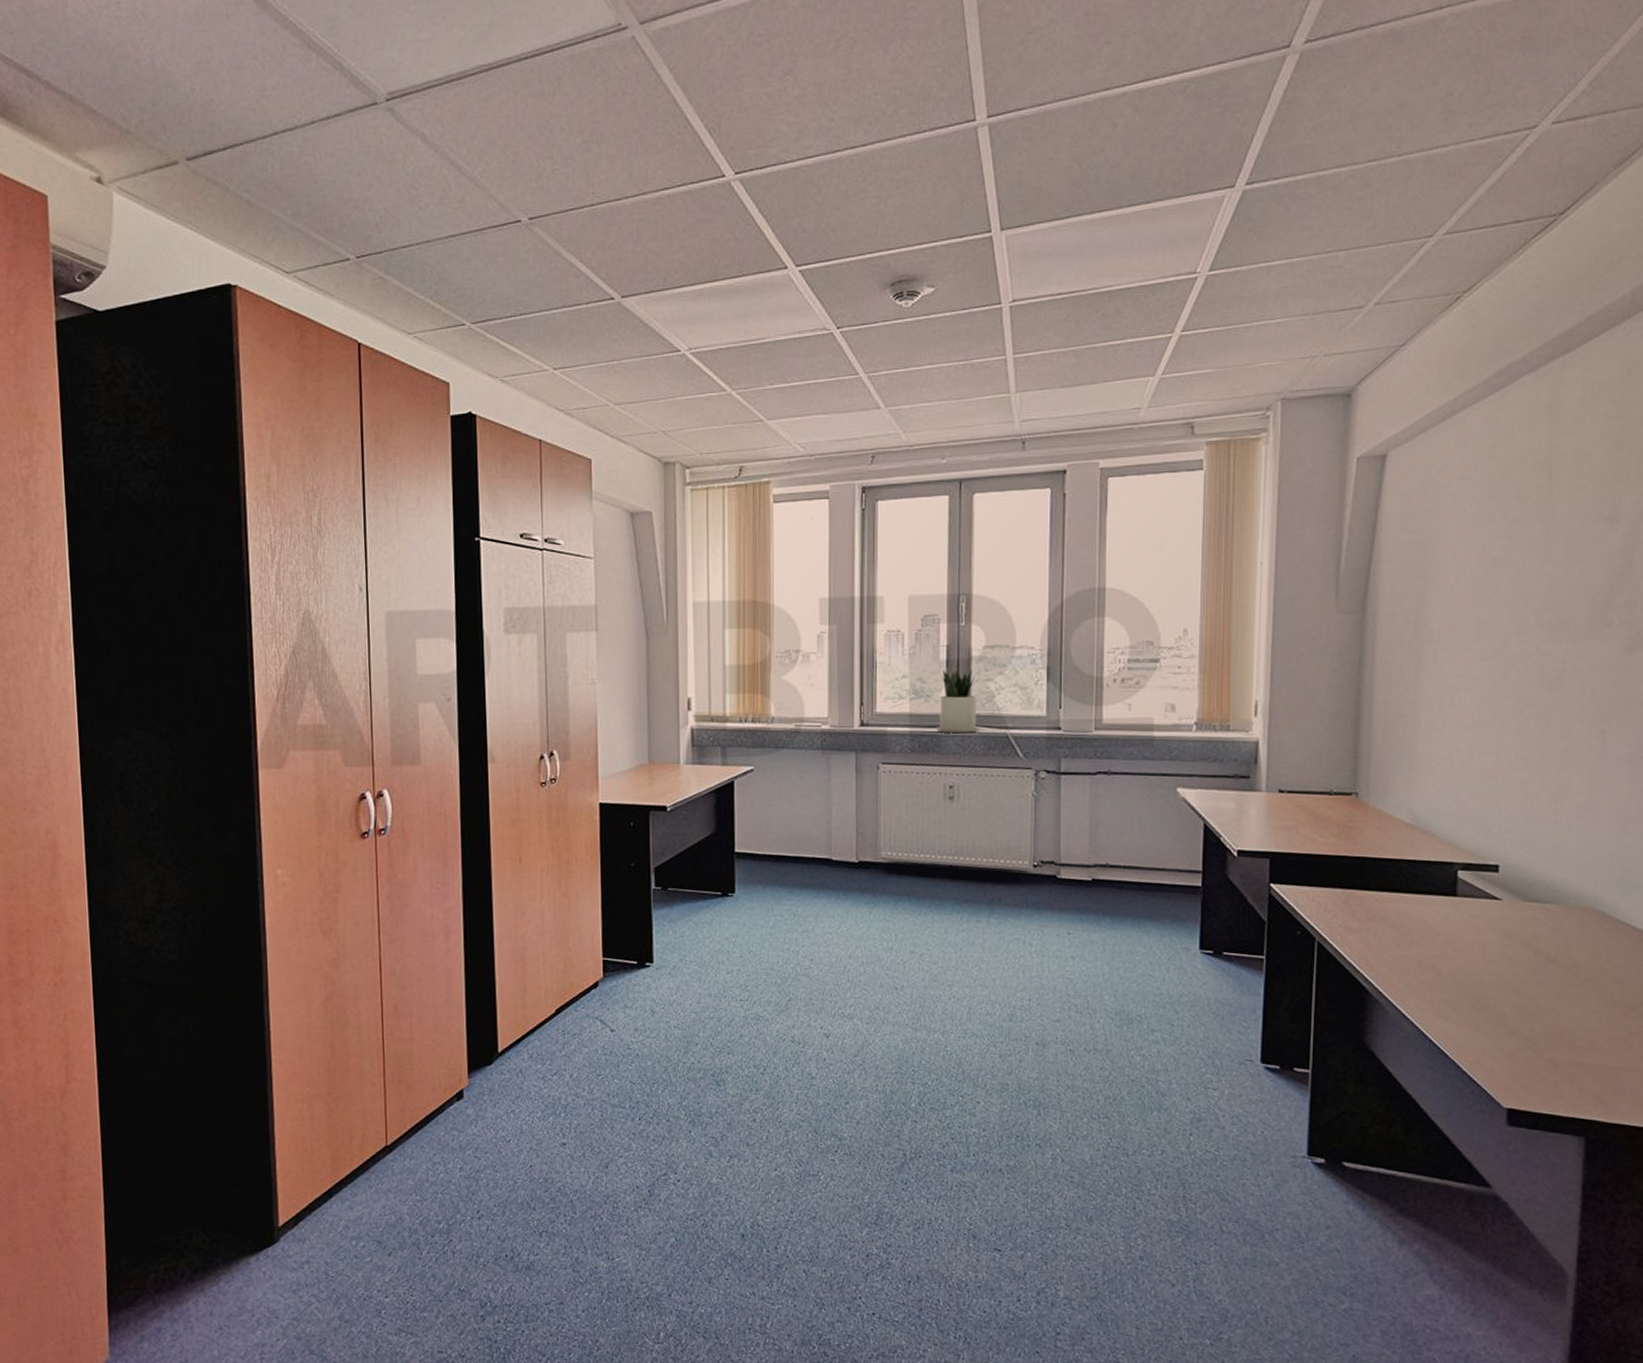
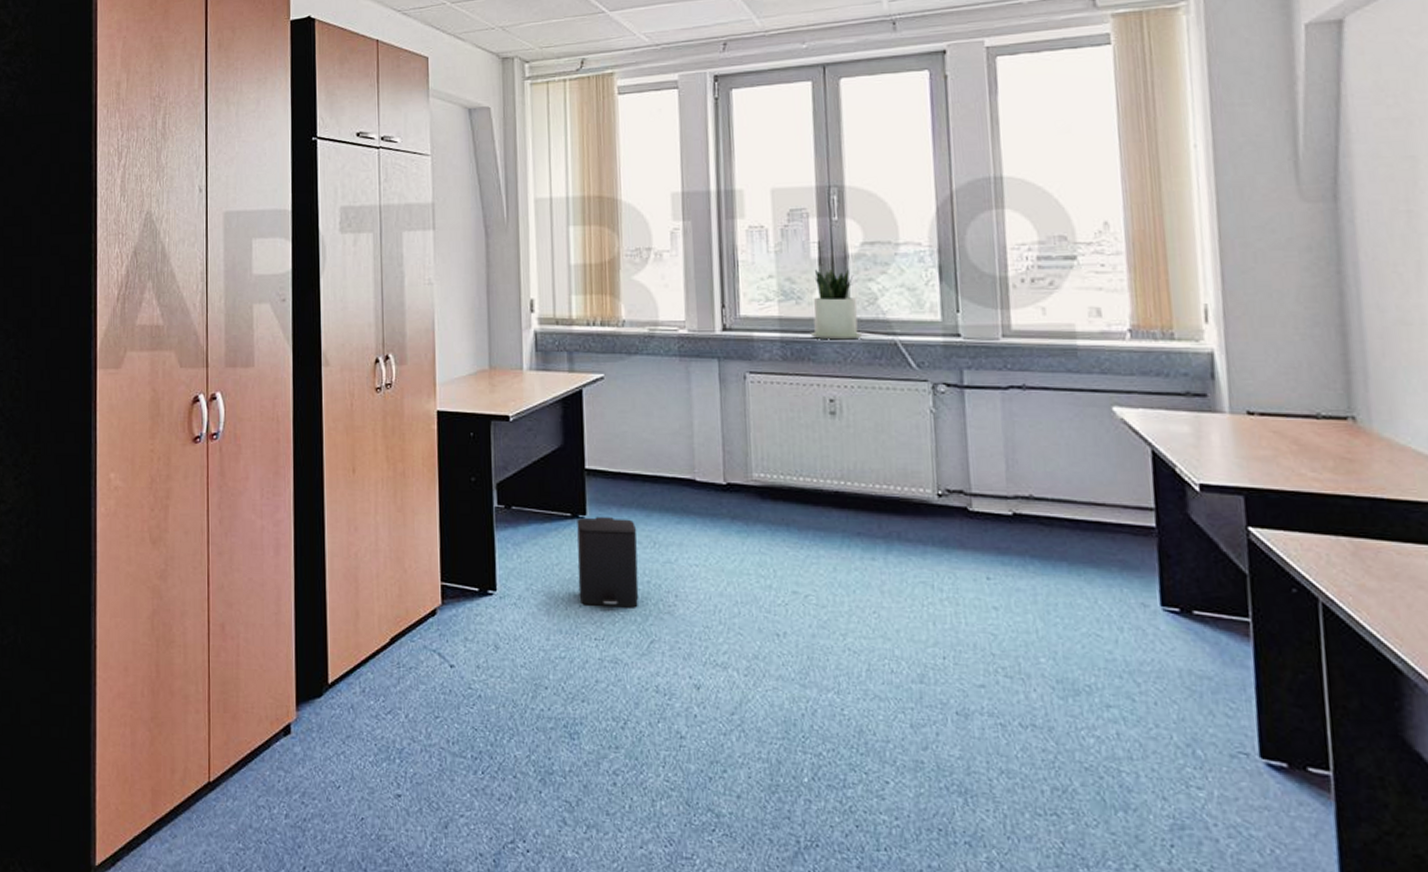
pedal bin: none [726,894,780,973] -> present [577,517,639,608]

